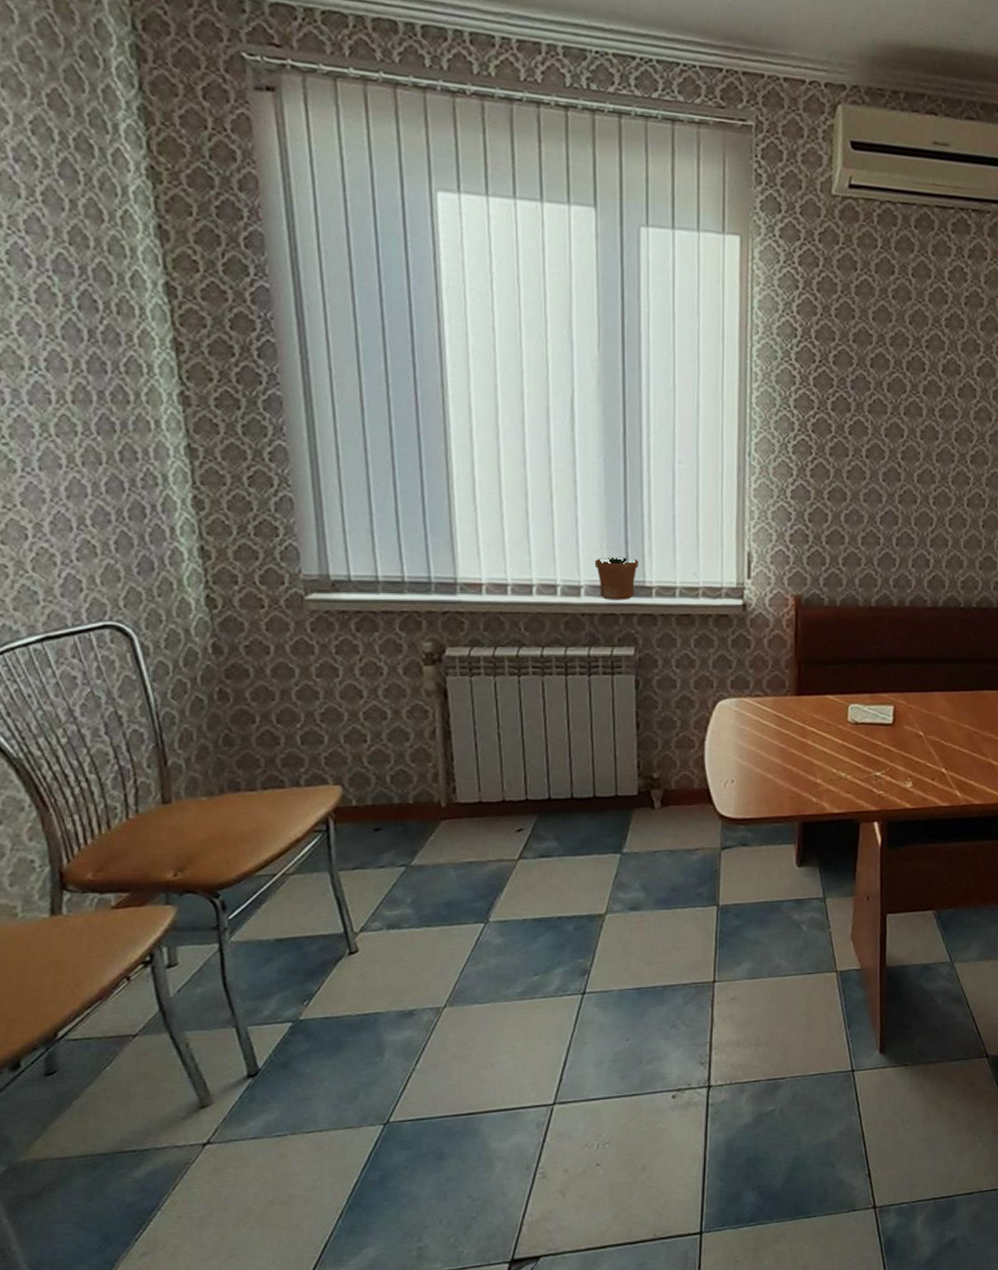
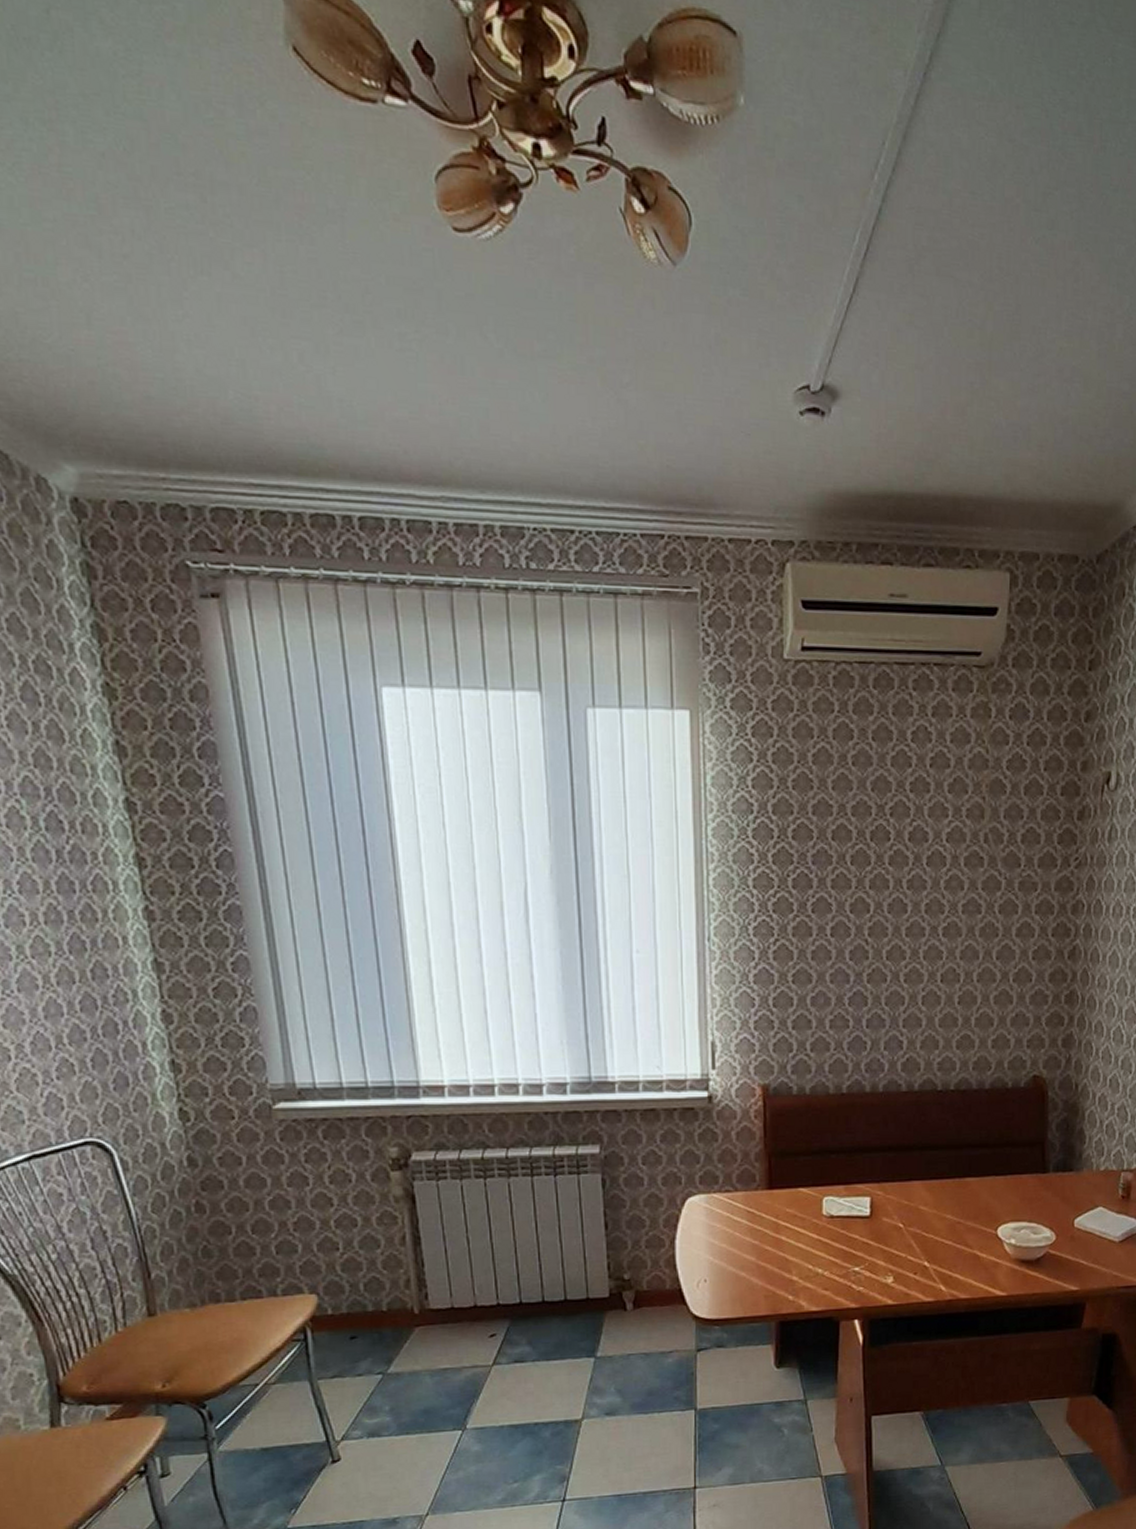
planter: present [594,556,638,600] -> none [555,1052,600,1097]

